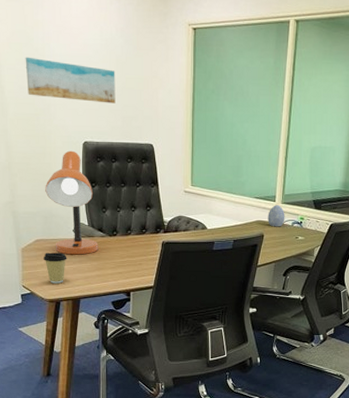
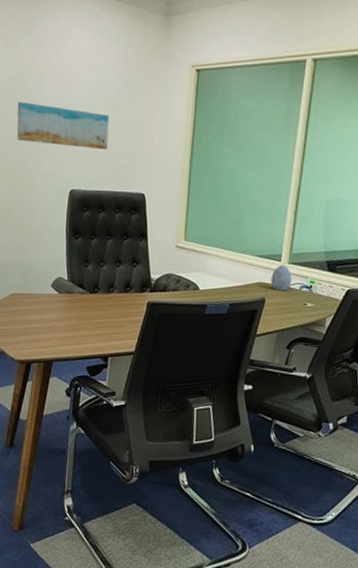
coffee cup: present [44,252,67,284] -> none [18,308,43,343]
desk lamp: present [45,150,99,255] -> none [25,199,77,313]

